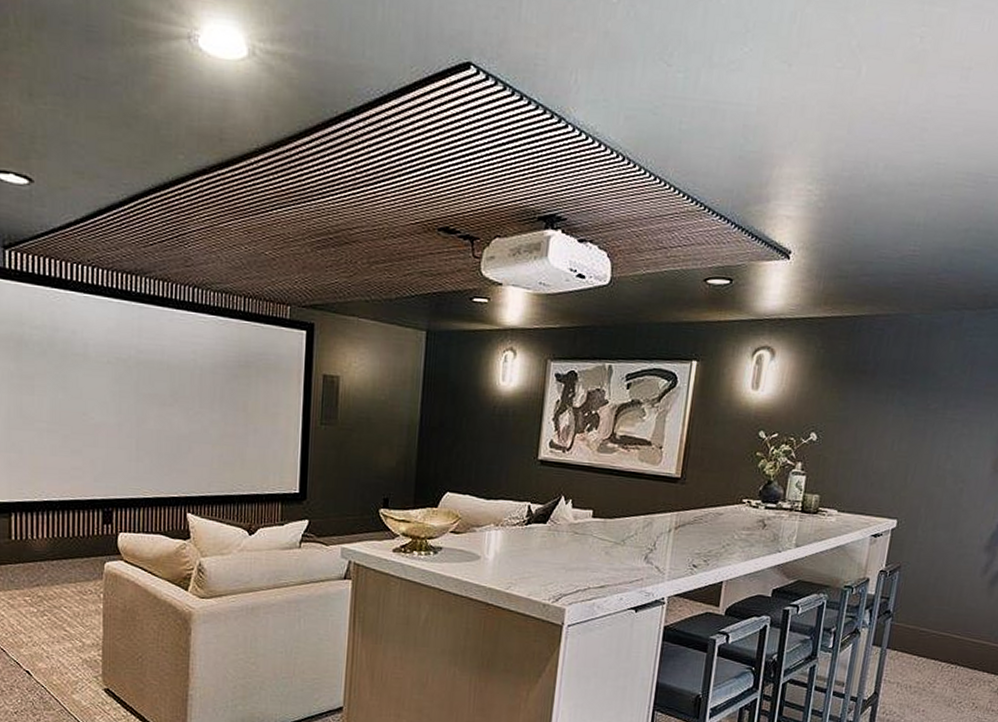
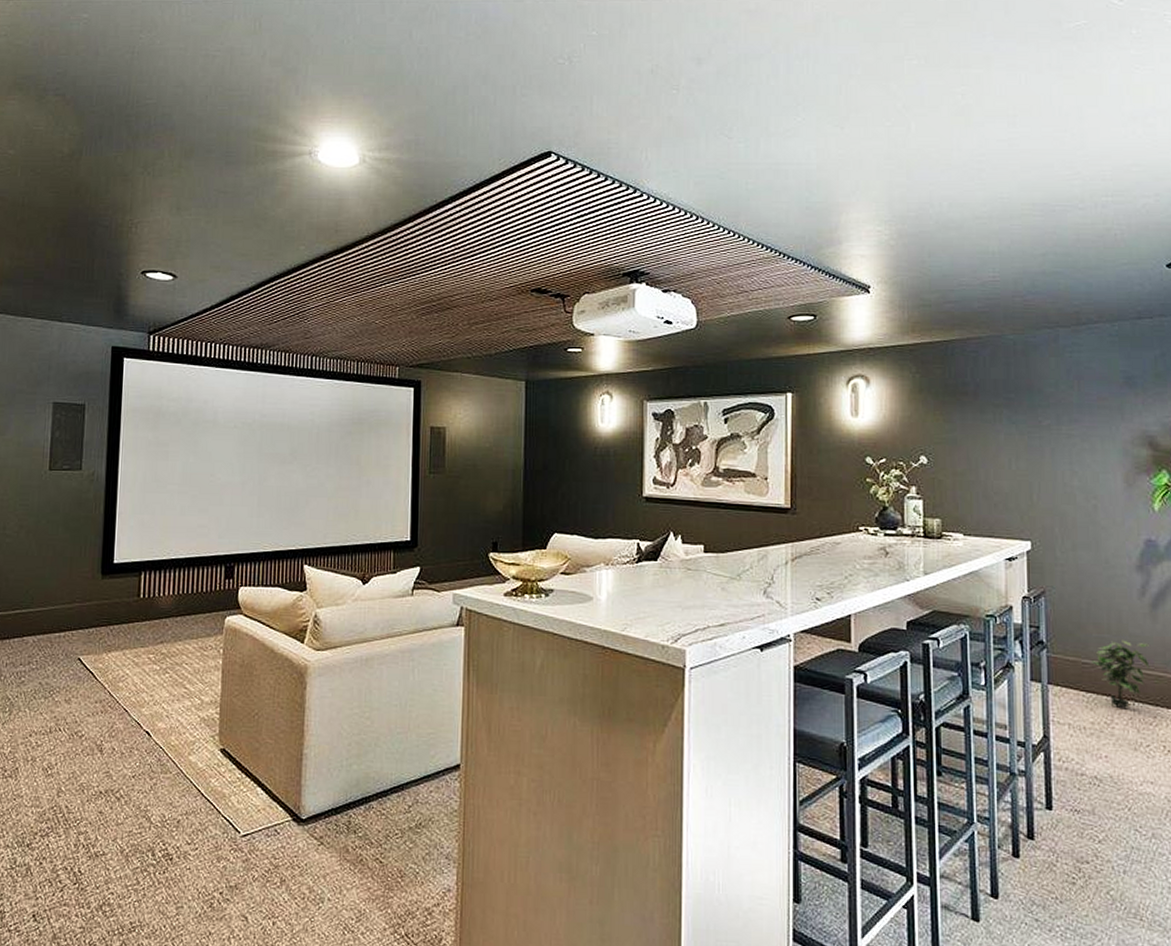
potted plant: none [927,612,981,671] -> present [1091,639,1150,708]

